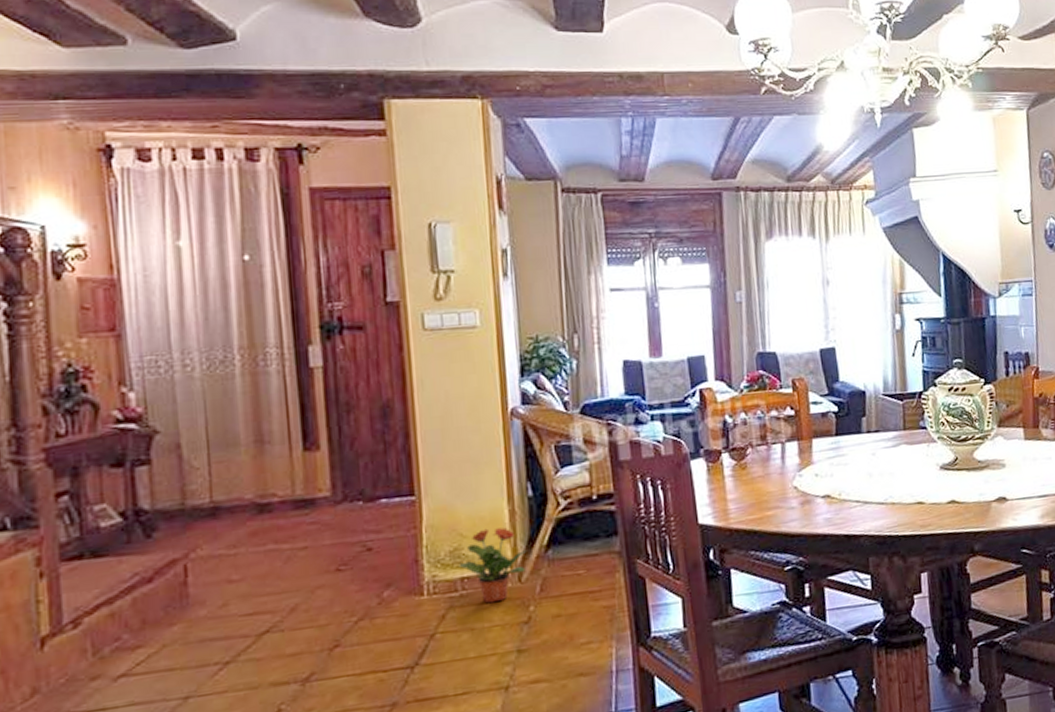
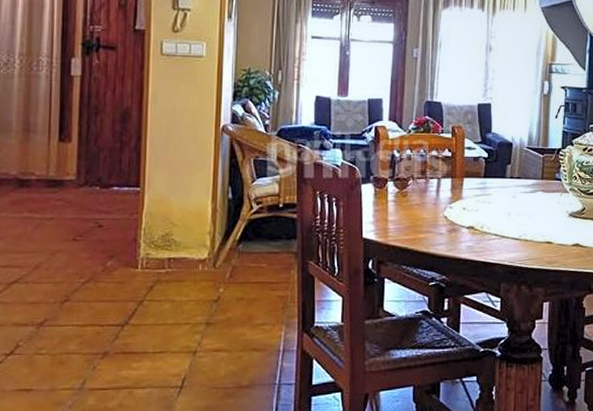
potted plant: present [457,527,527,604] -> none [166,220,223,282]

